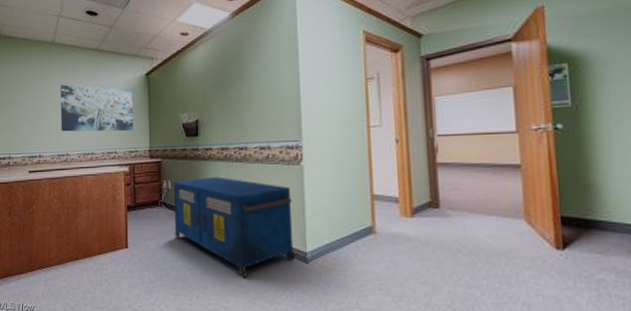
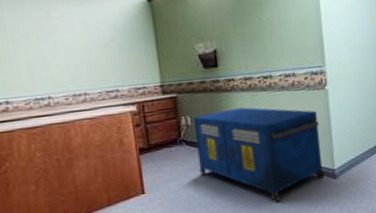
wall art: present [60,84,134,132] -> none [27,11,138,71]

